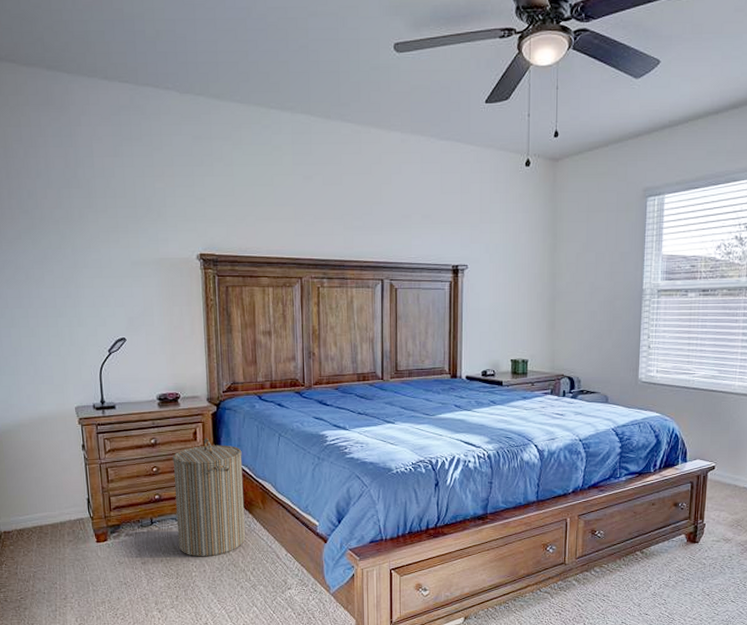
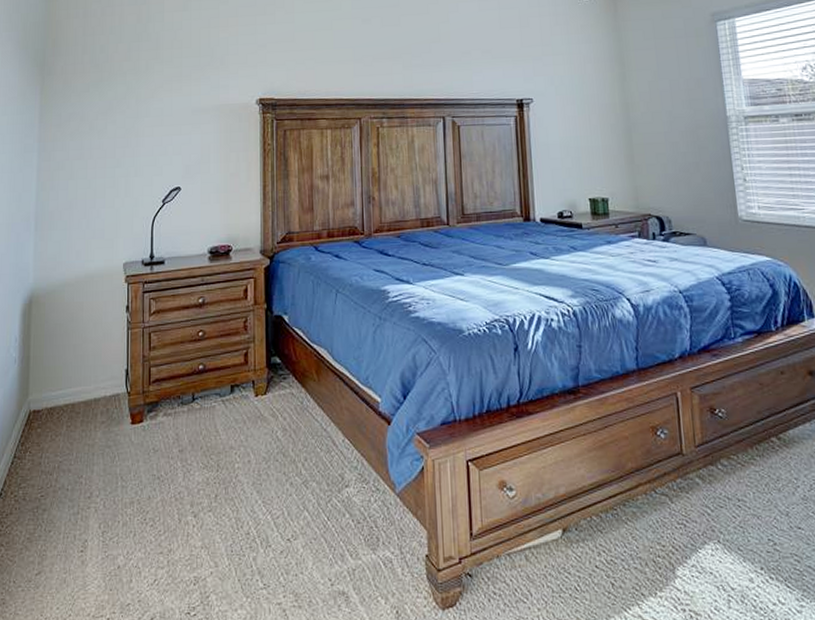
laundry hamper: present [172,438,246,557] -> none [220,296,298,443]

